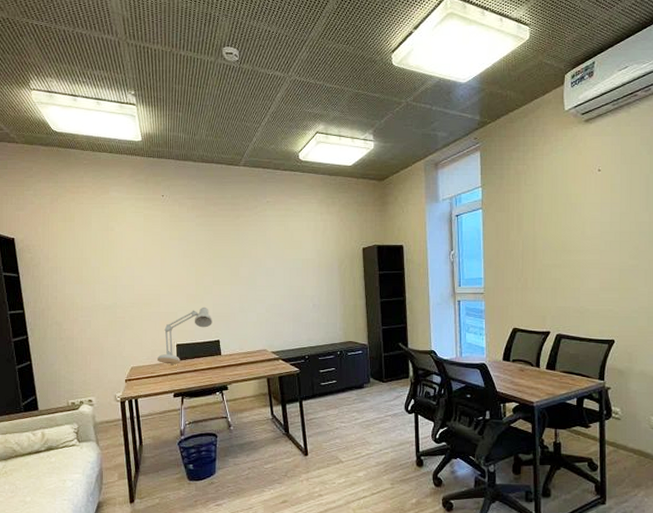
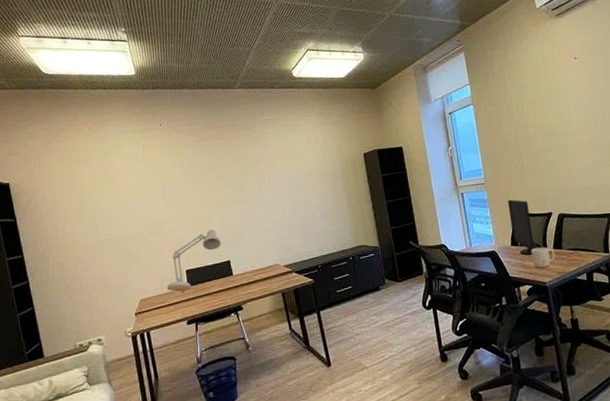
computer monitor: none [505,313,535,372] -> present [507,199,543,256]
mug: none [522,365,547,387] -> present [530,247,555,268]

